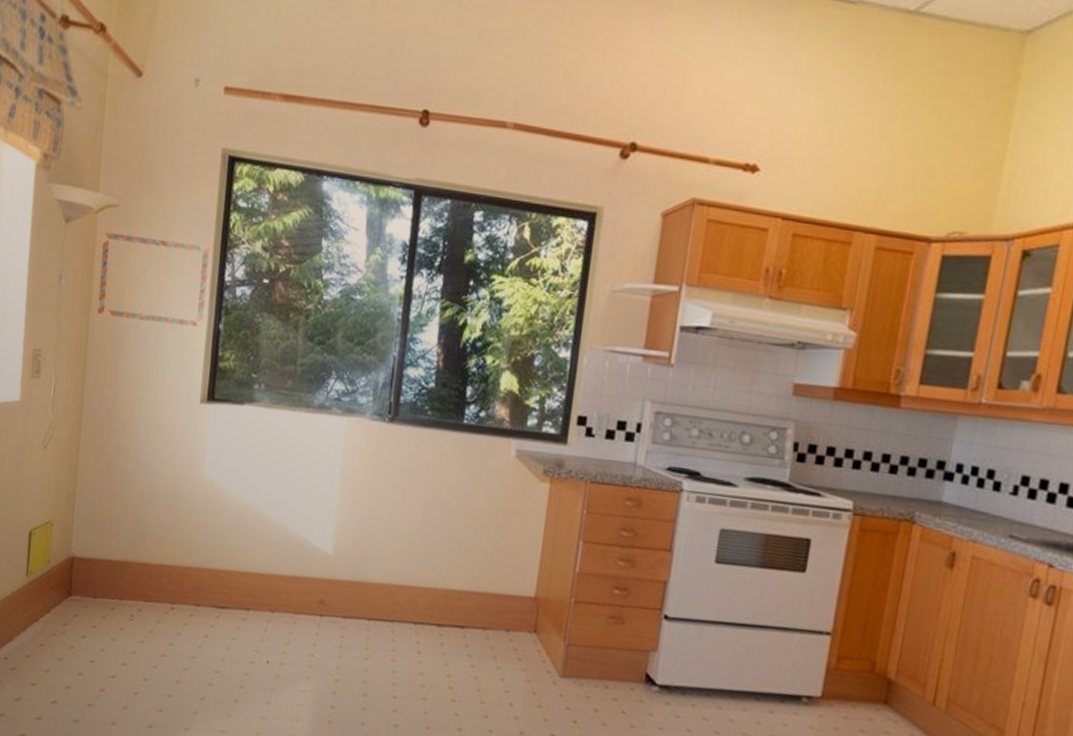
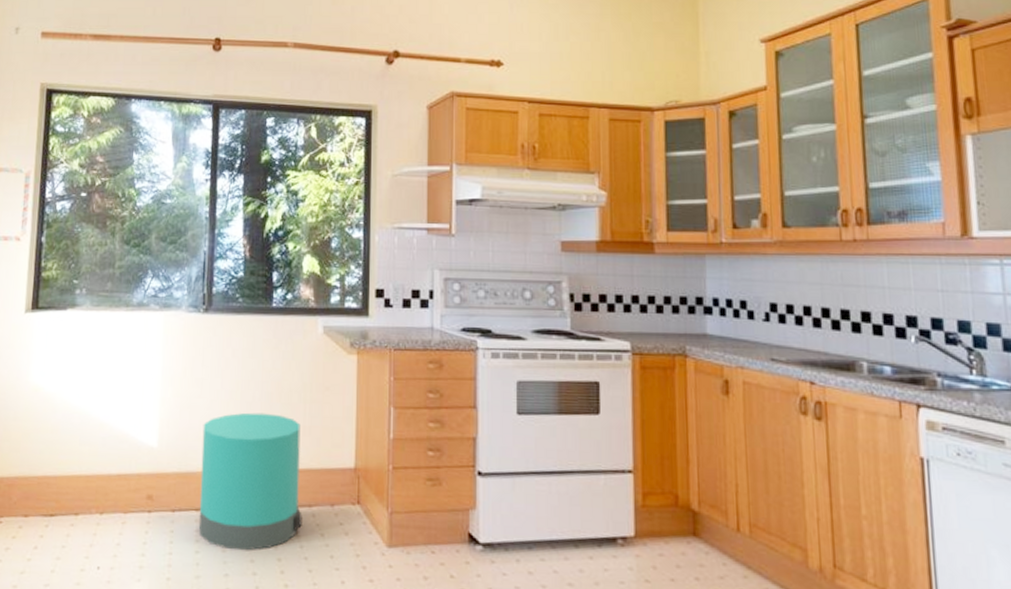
trash can: none [369,529,483,665] -> present [198,412,302,551]

